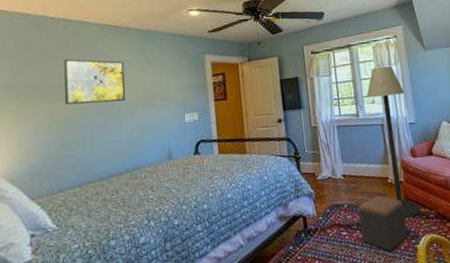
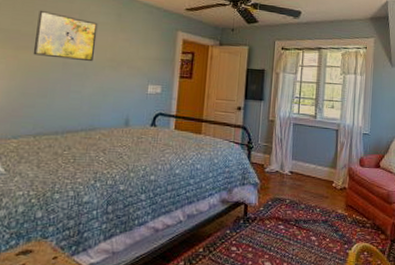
footstool: present [358,195,408,251] -> none [297,197,343,251]
floor lamp: present [366,66,421,218] -> none [327,74,365,223]

